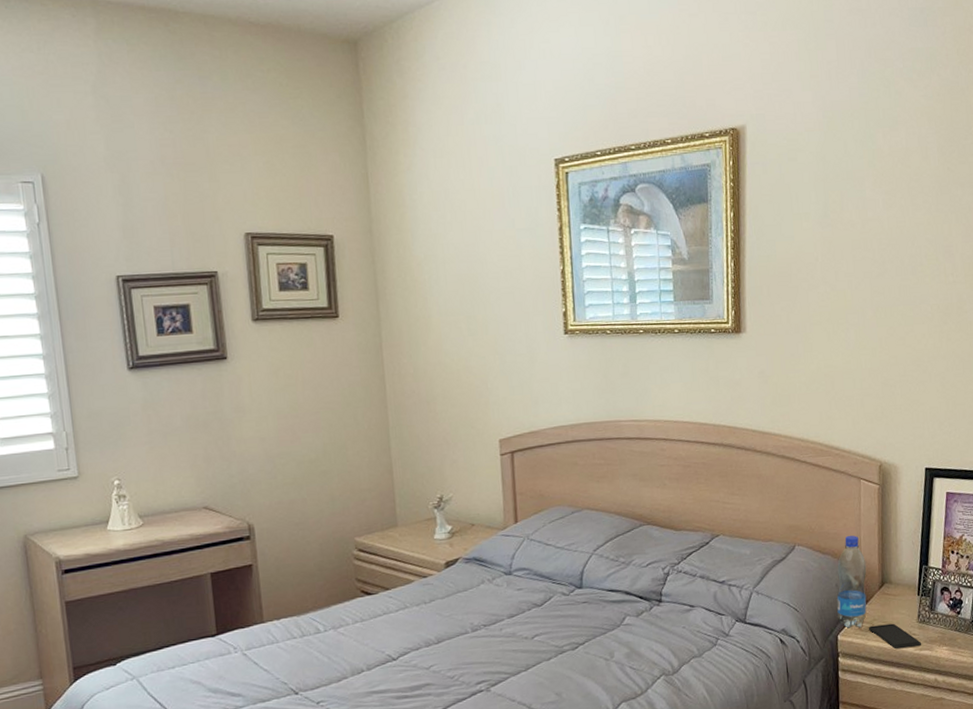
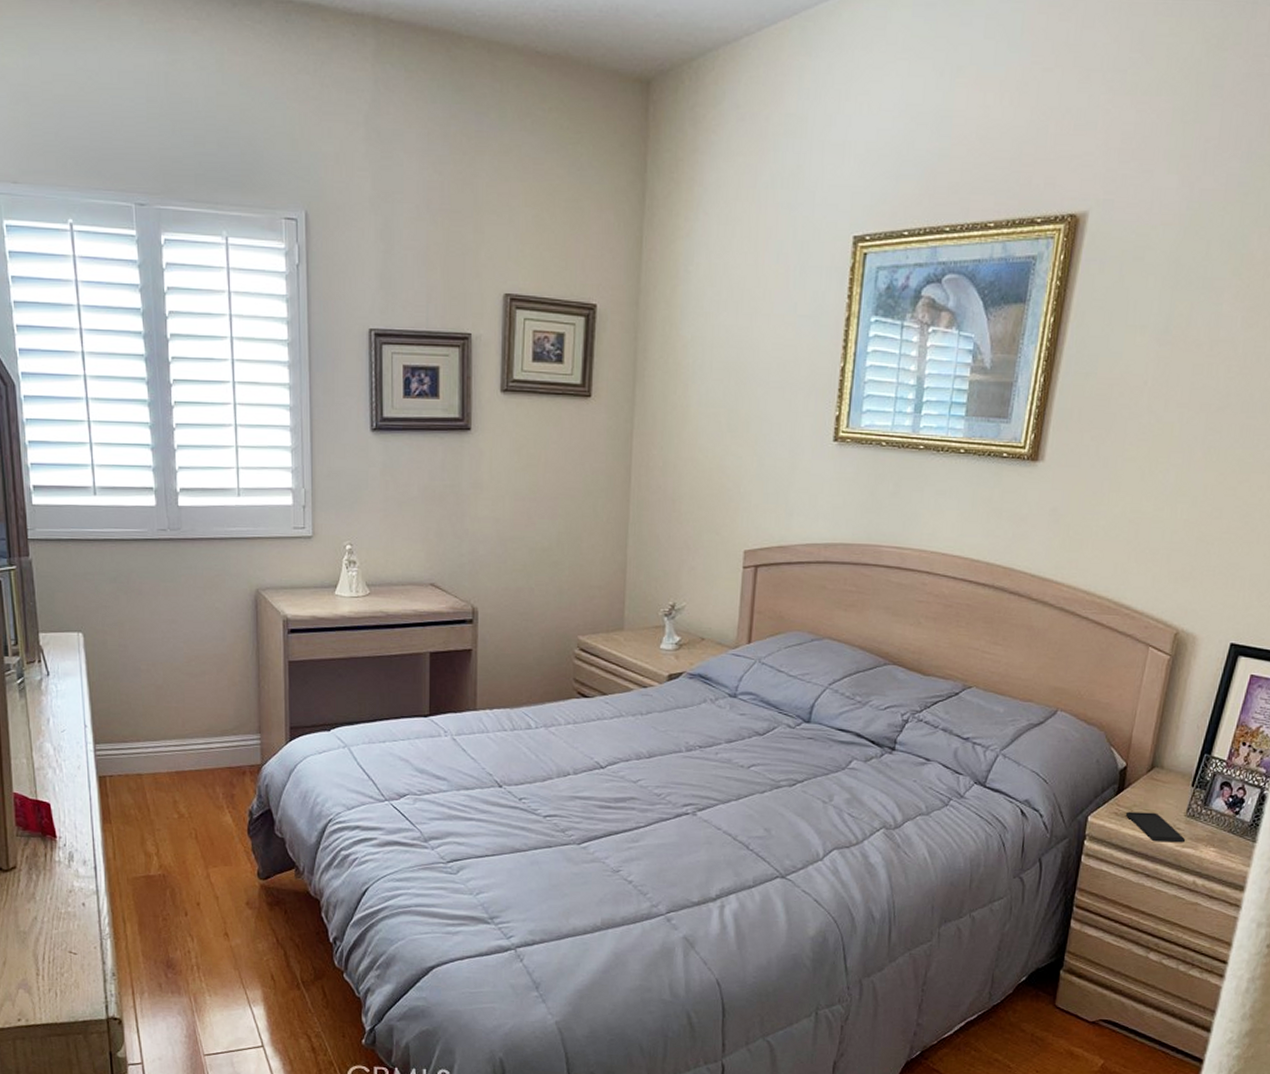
bottle: present [836,535,867,629] -> none [1092,708,1138,812]

